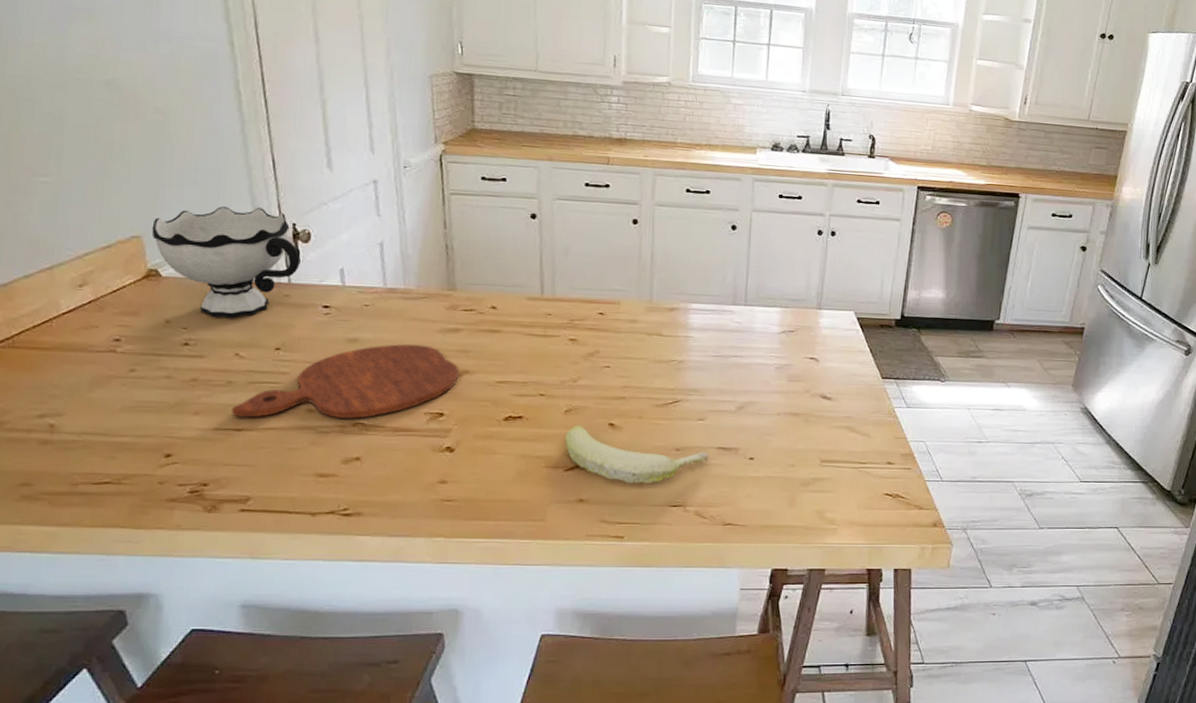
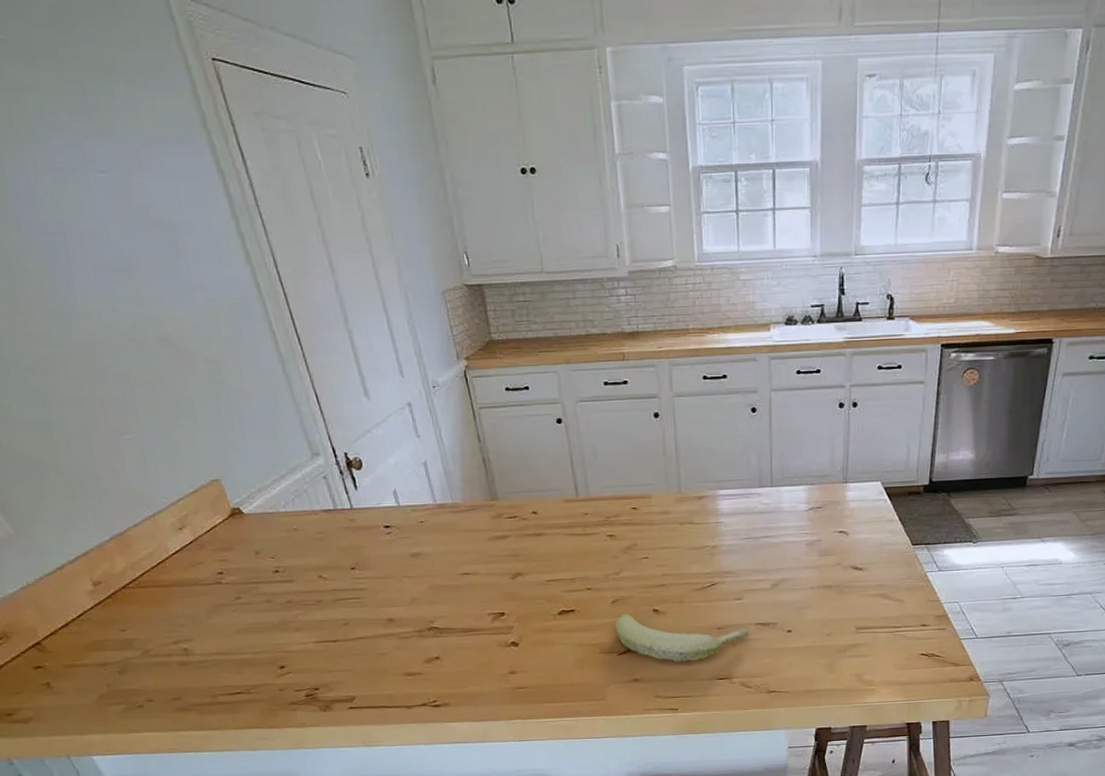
bowl: present [151,206,301,319] -> none [226,441,358,546]
cutting board: present [231,344,459,419] -> none [325,553,513,631]

